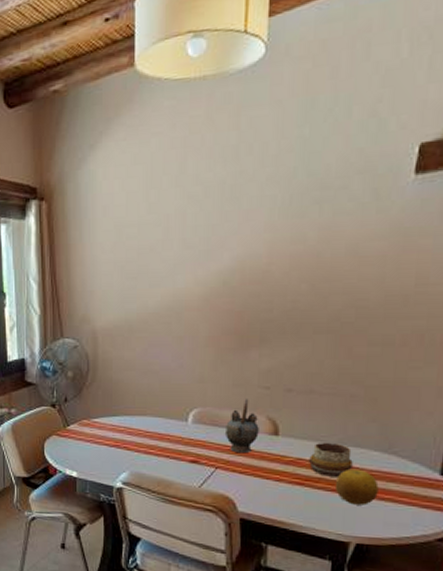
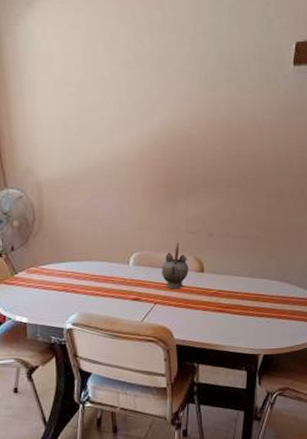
decorative bowl: present [309,442,353,477] -> none [228,275,259,303]
fruit: present [334,468,379,505] -> none [247,295,278,324]

